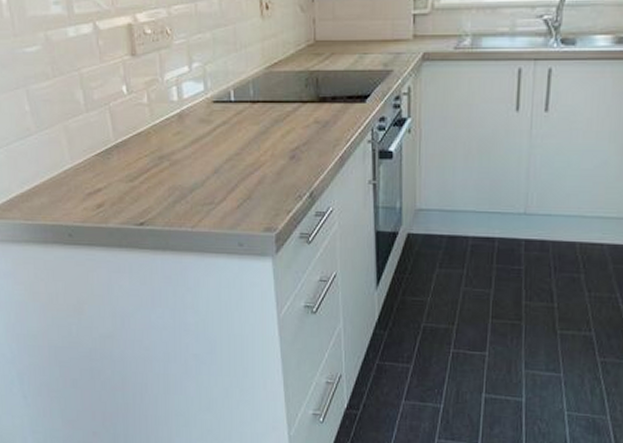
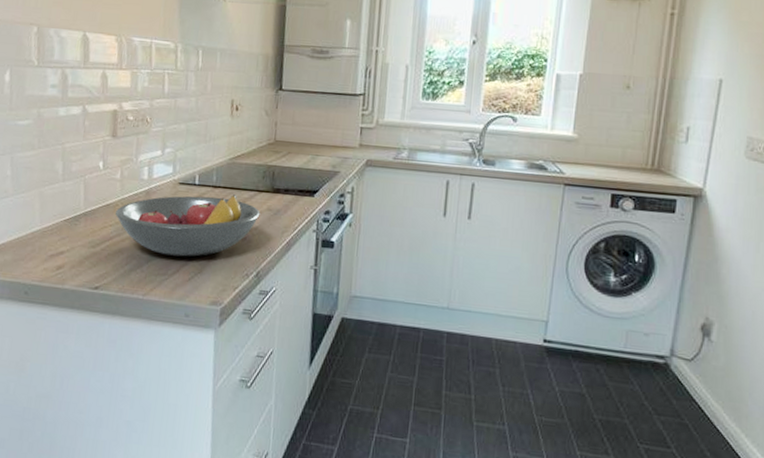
fruit bowl: none [149,109,307,183] -> present [115,195,261,257]

